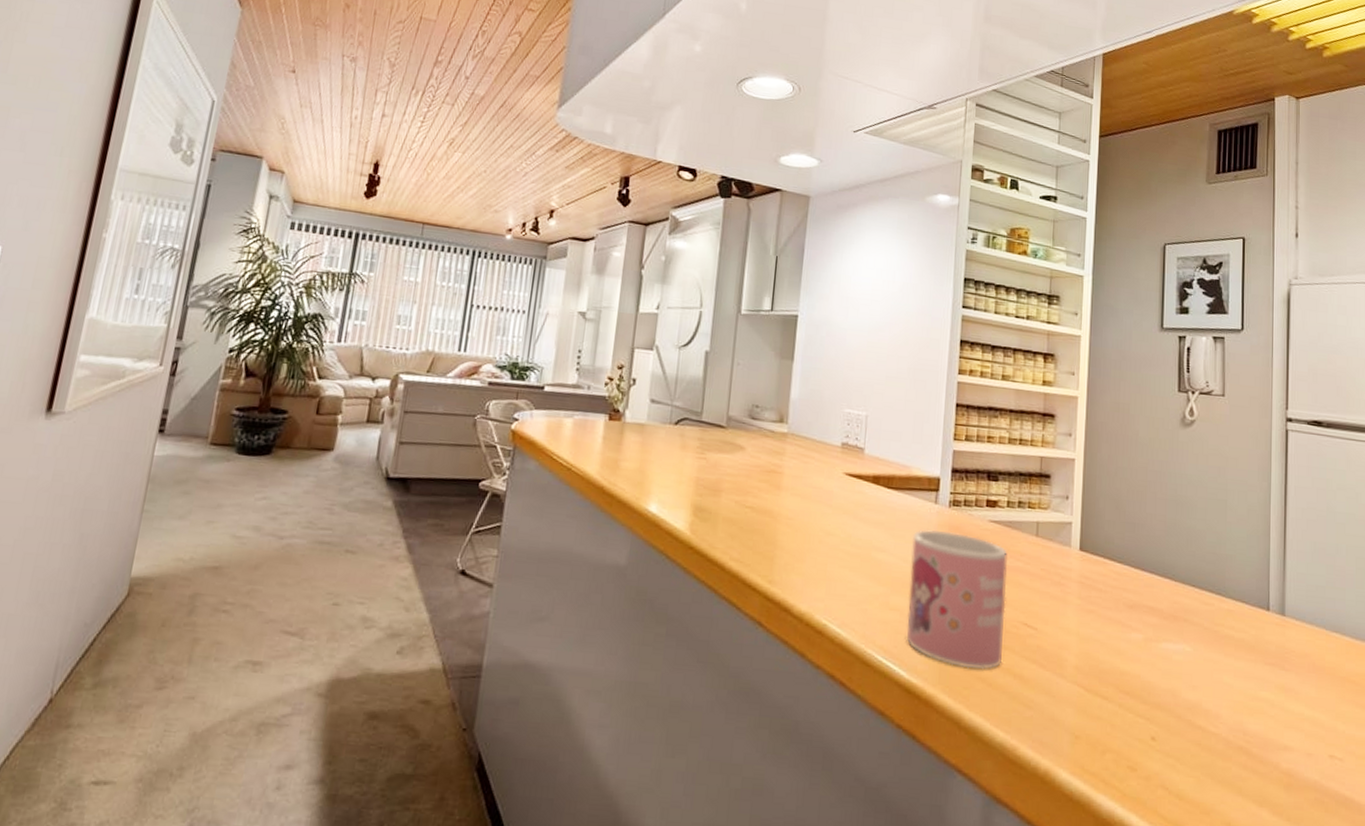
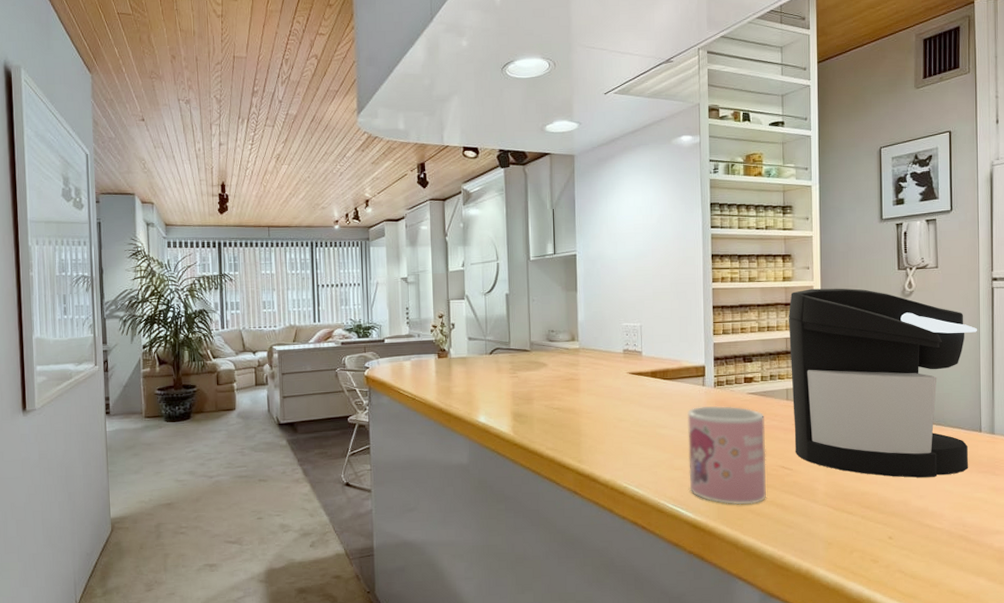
coffee maker: none [1041,399,1269,663] -> present [789,288,978,478]

